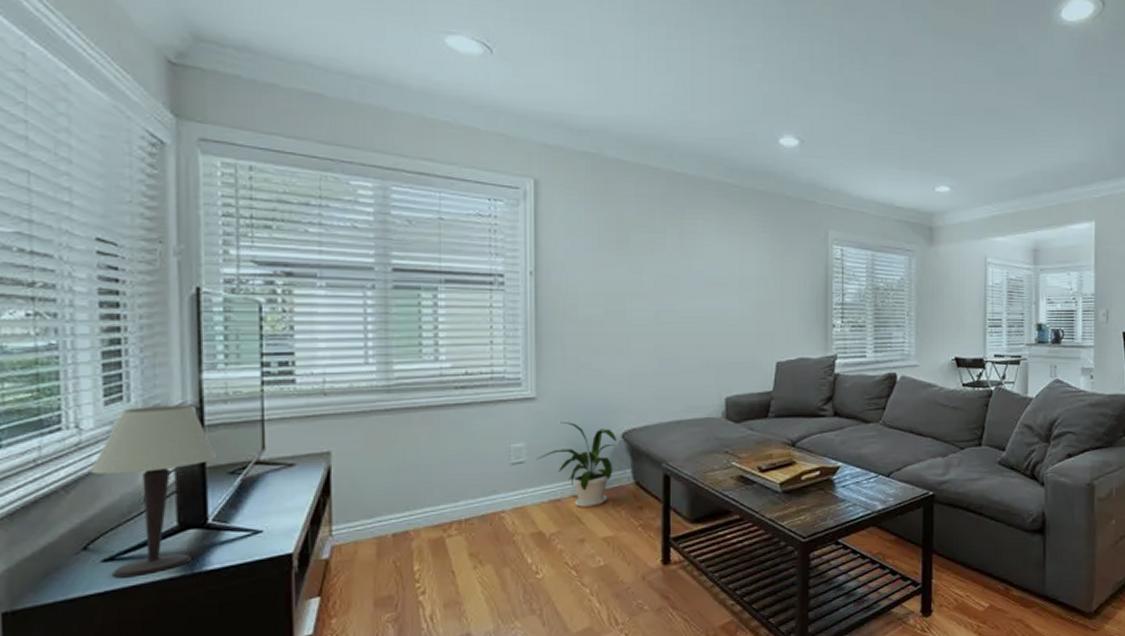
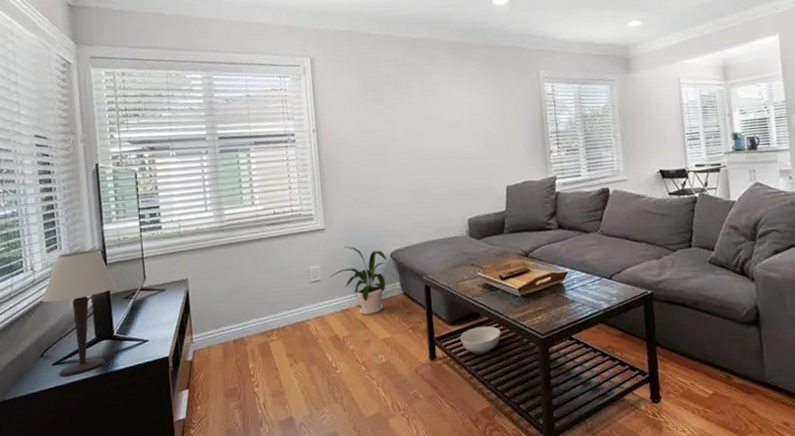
bowl: none [702,525,754,559] -> present [459,326,501,355]

